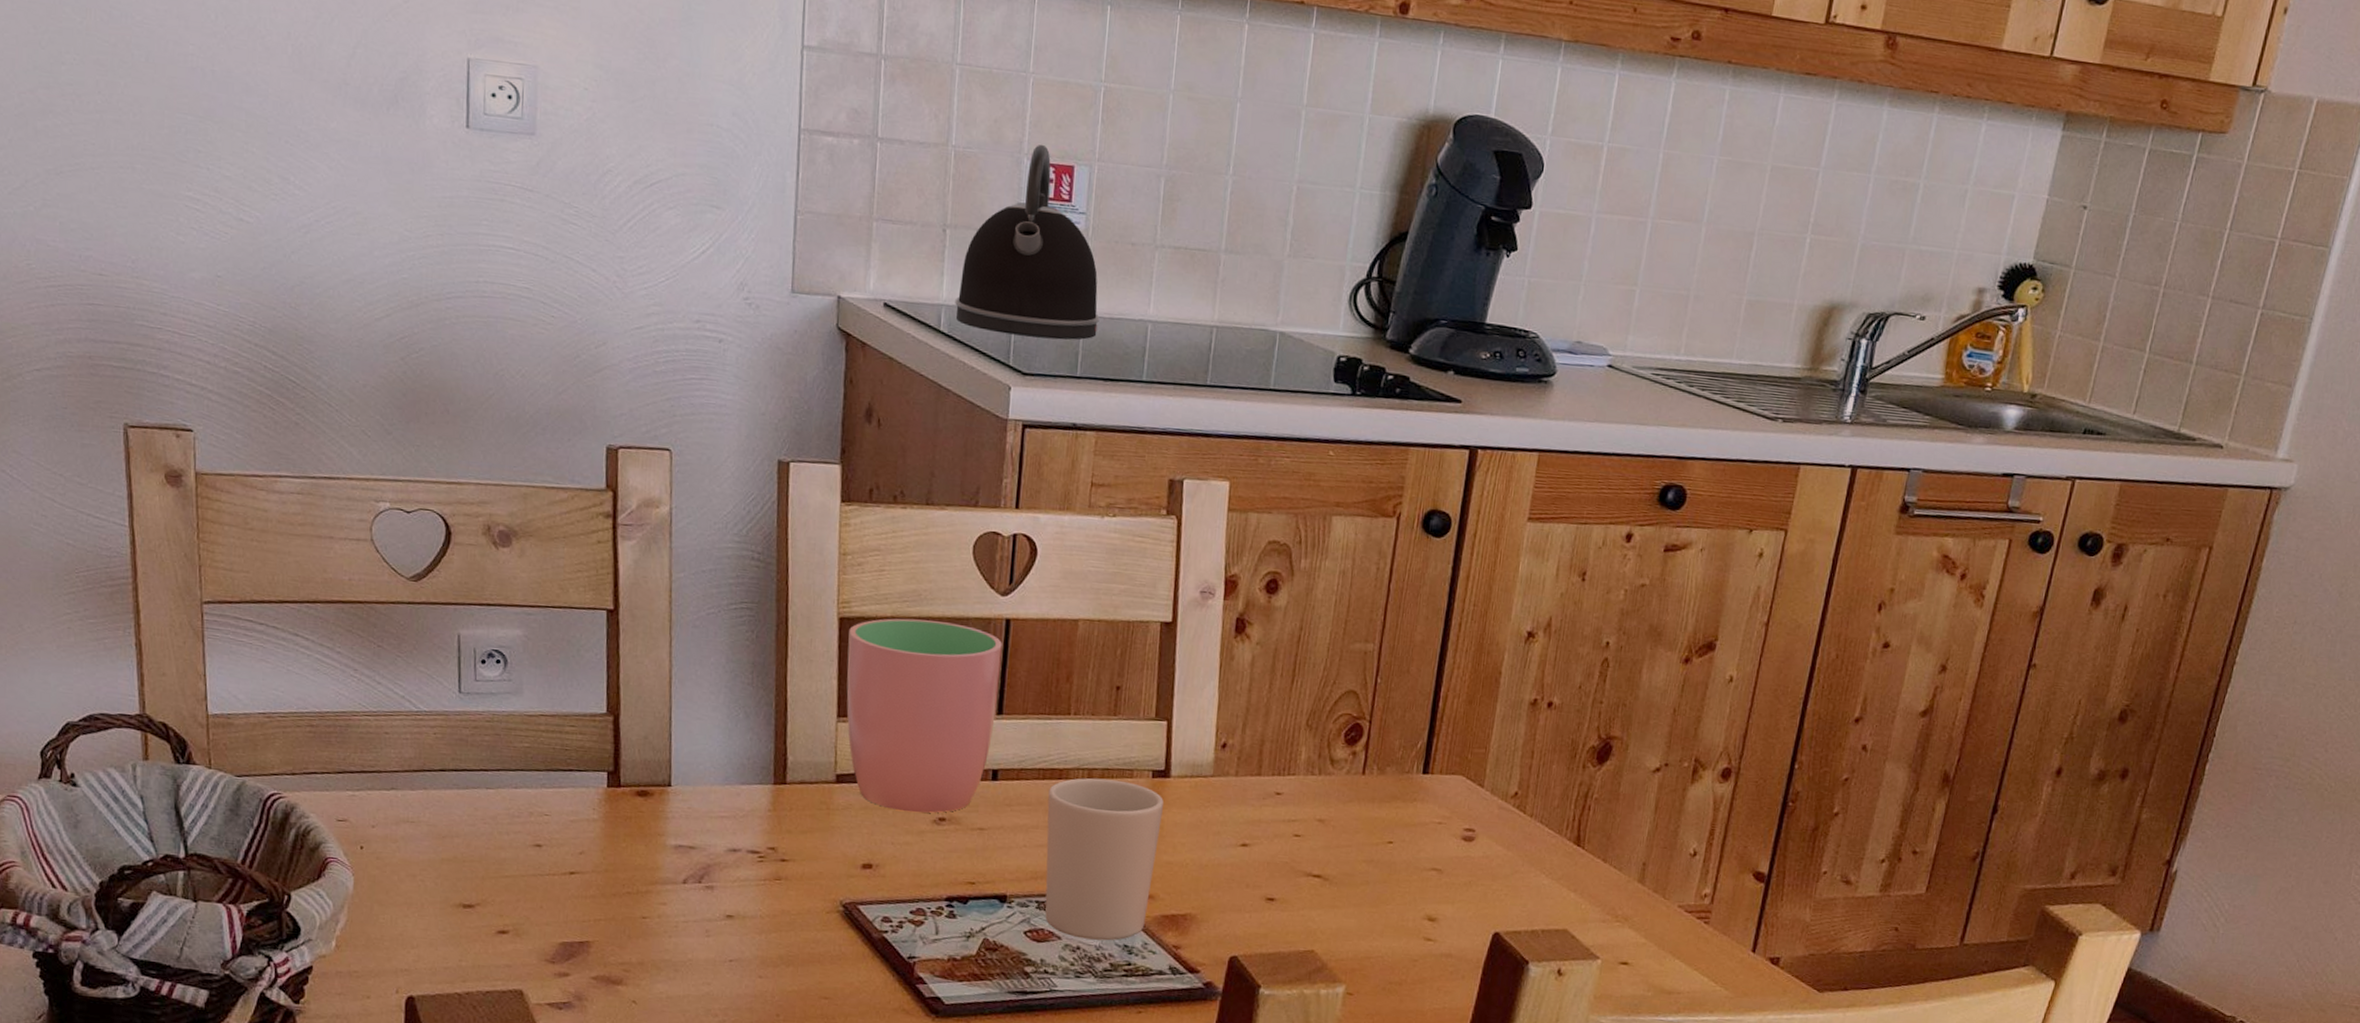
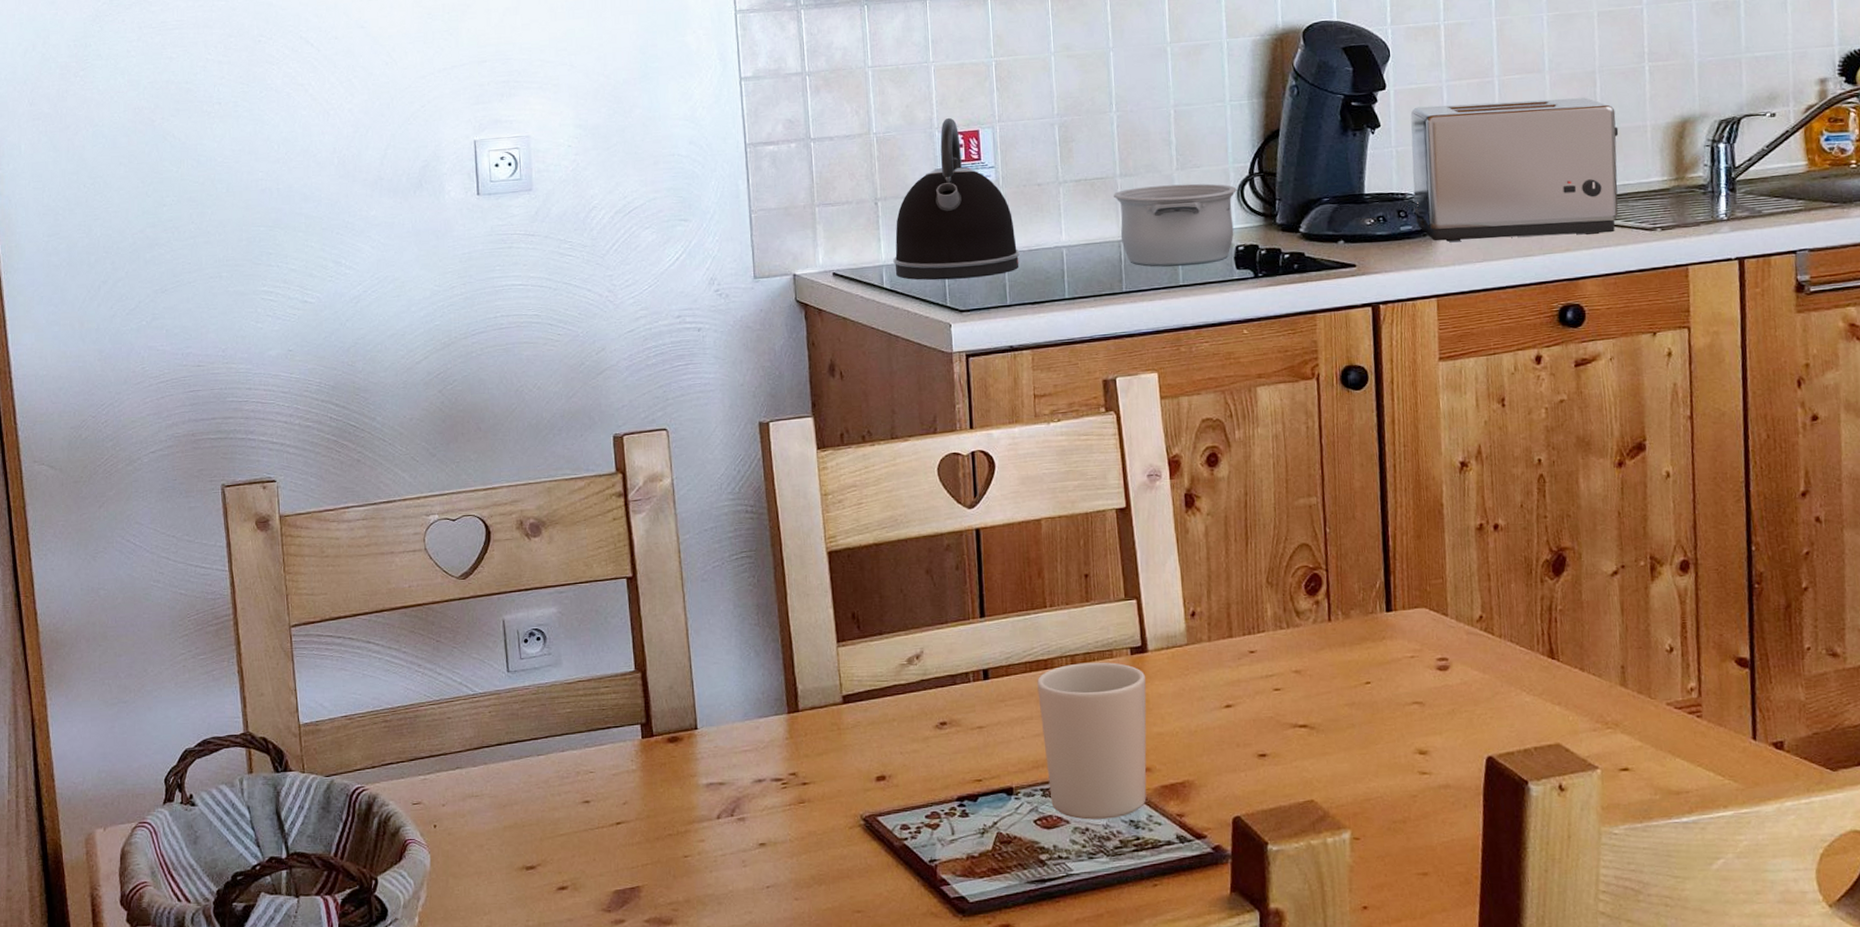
cup: present [846,618,1002,813] -> none [838,540,979,721]
cooking pot: none [1214,268,1350,371] -> present [1114,183,1237,267]
toaster: none [1534,236,1765,415] -> present [1410,97,1619,242]

